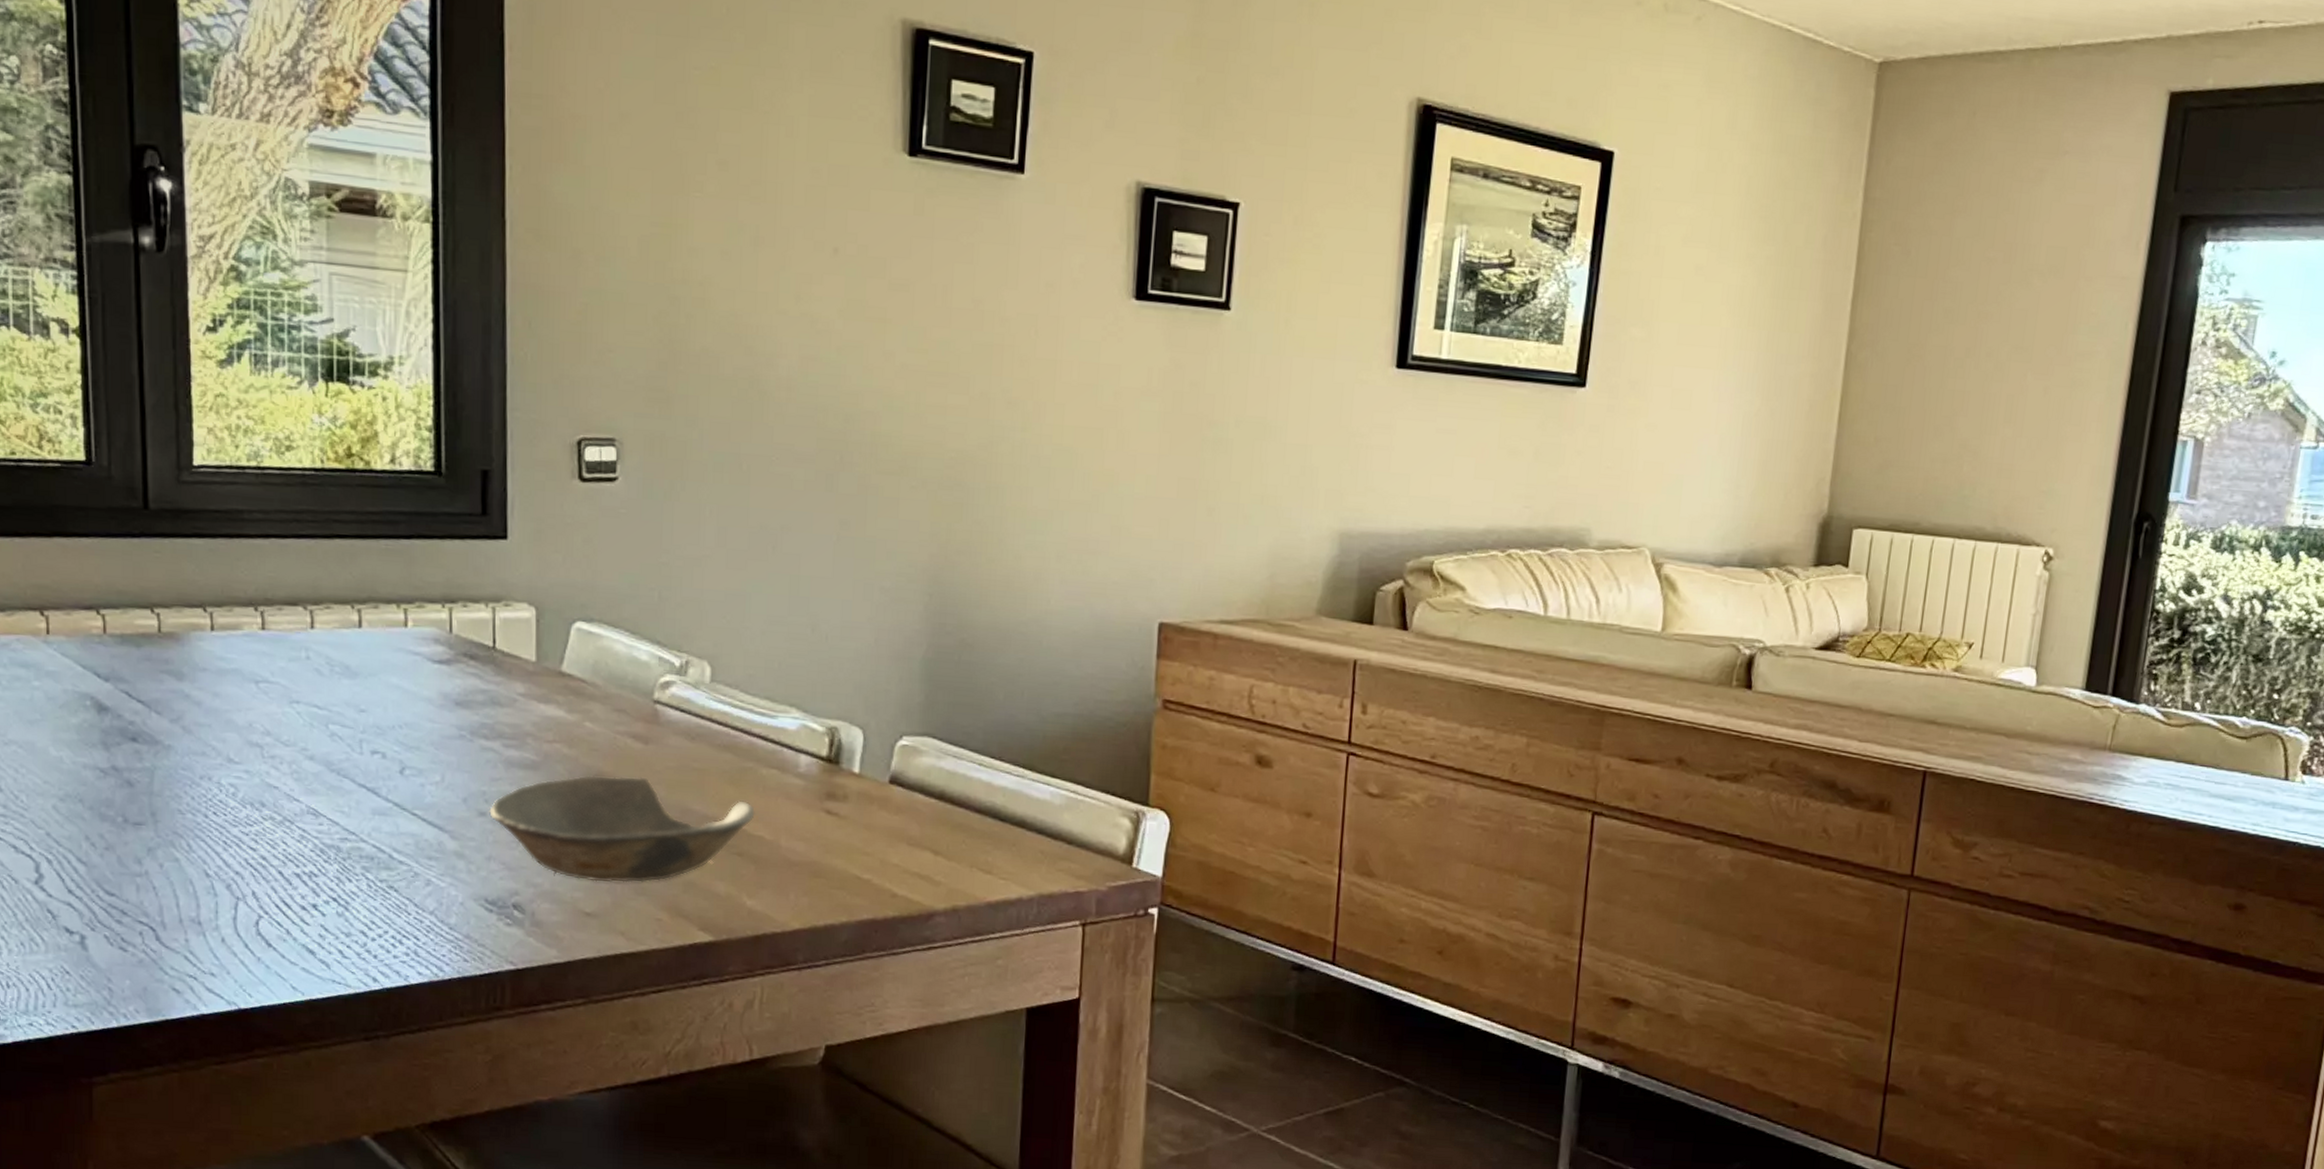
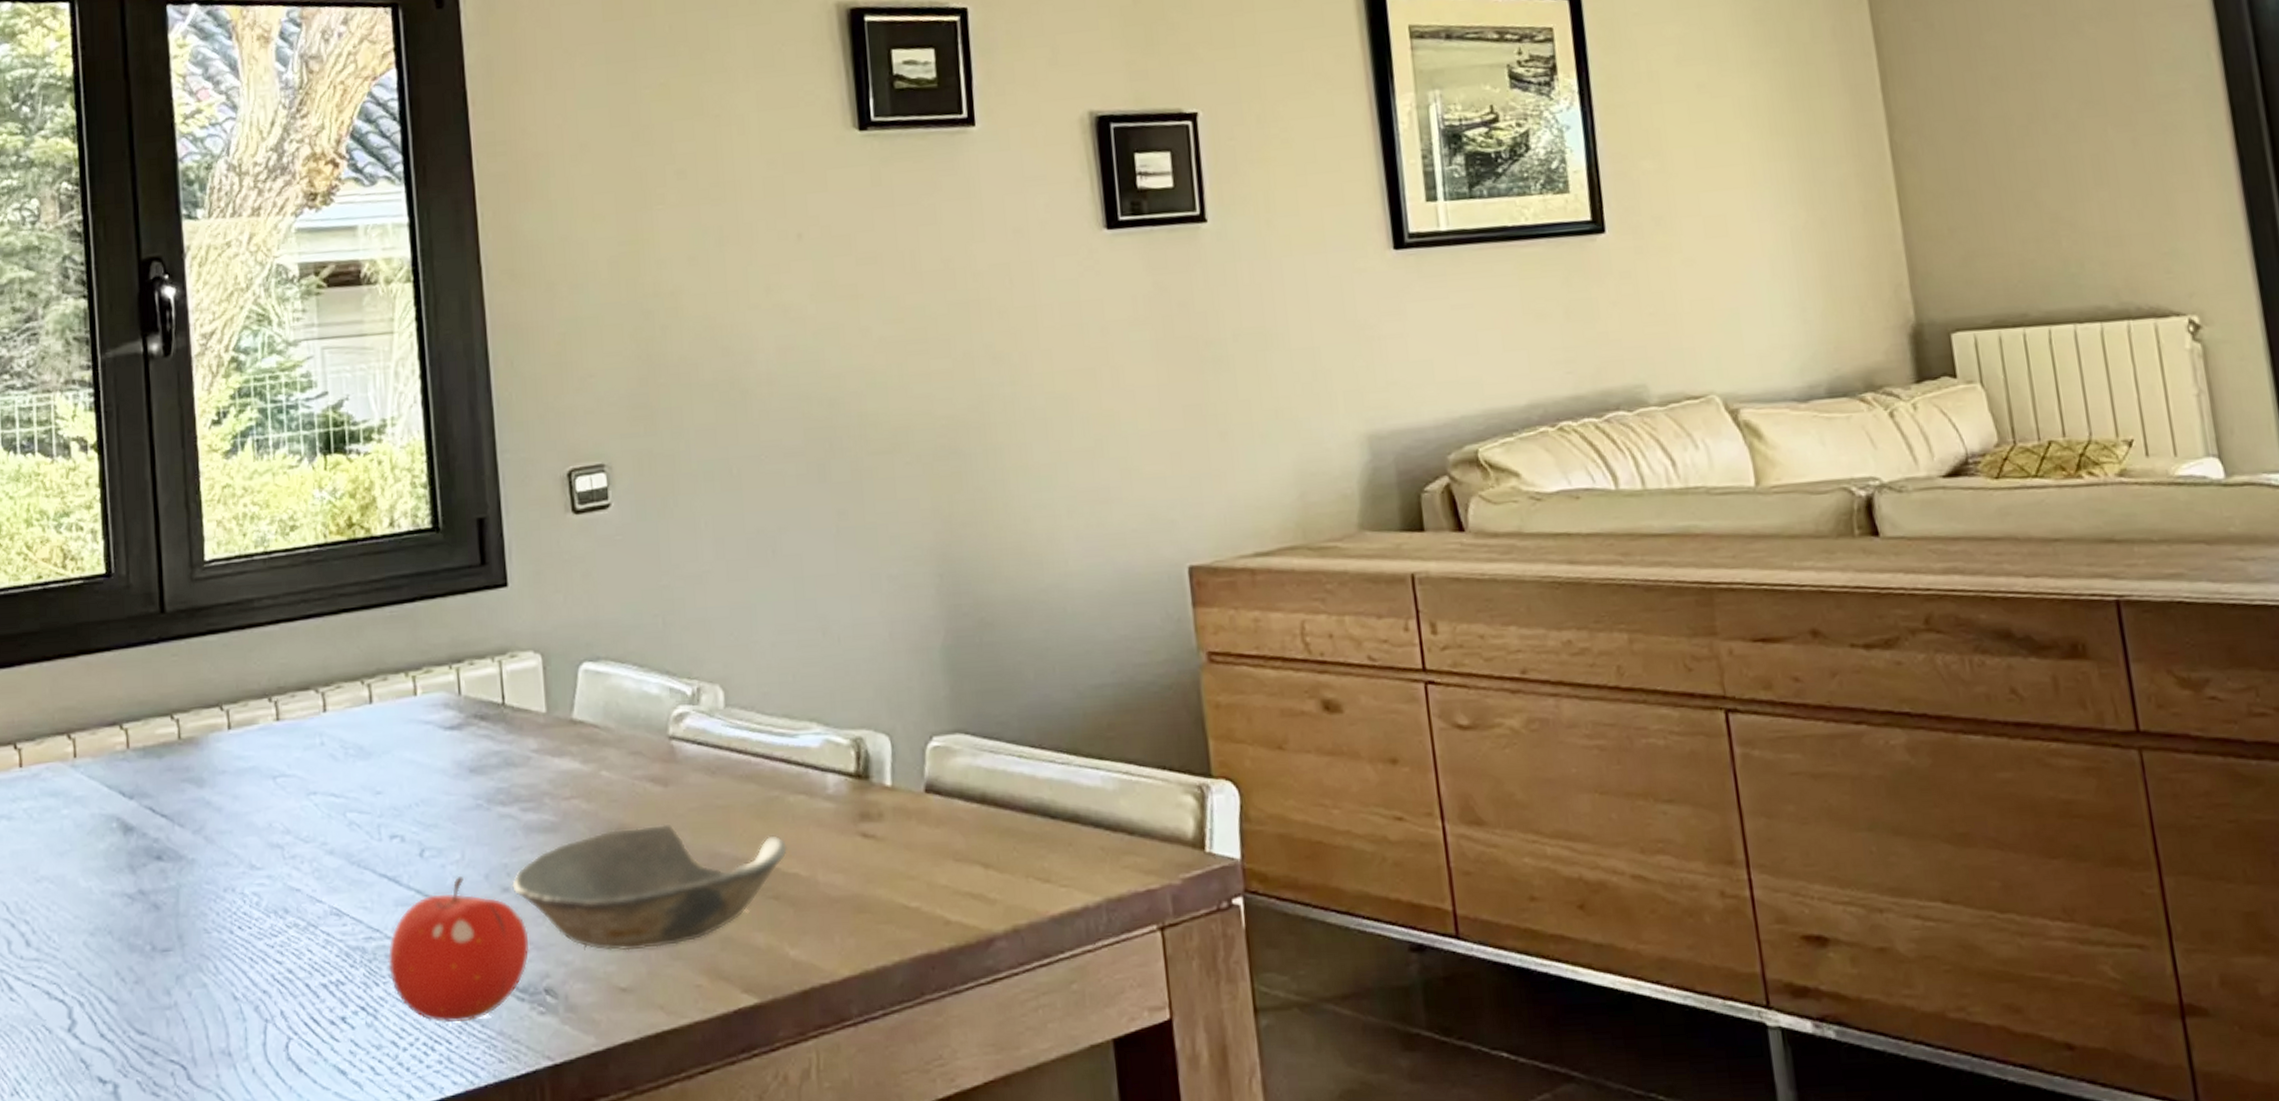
fruit: none [362,795,502,924] -> present [388,875,530,1024]

